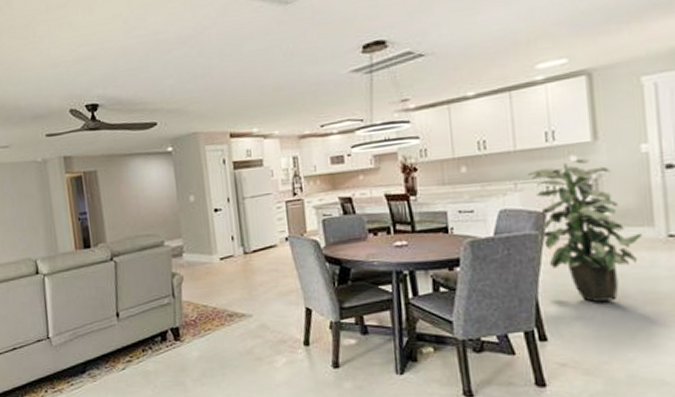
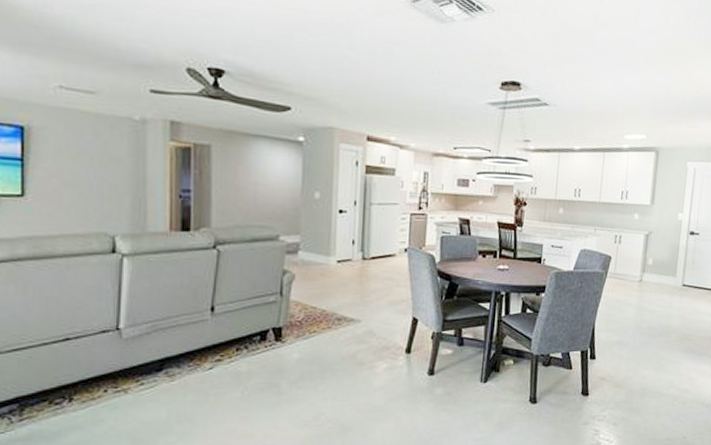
indoor plant: present [528,158,642,302] -> none [605,217,668,331]

